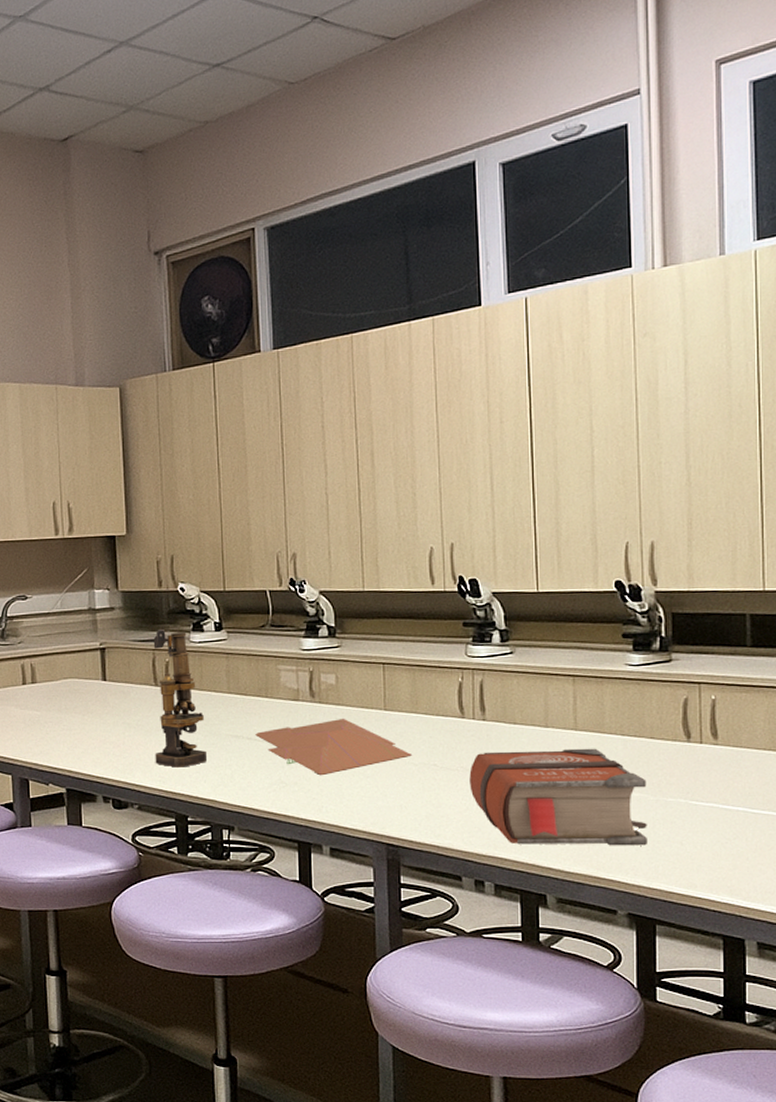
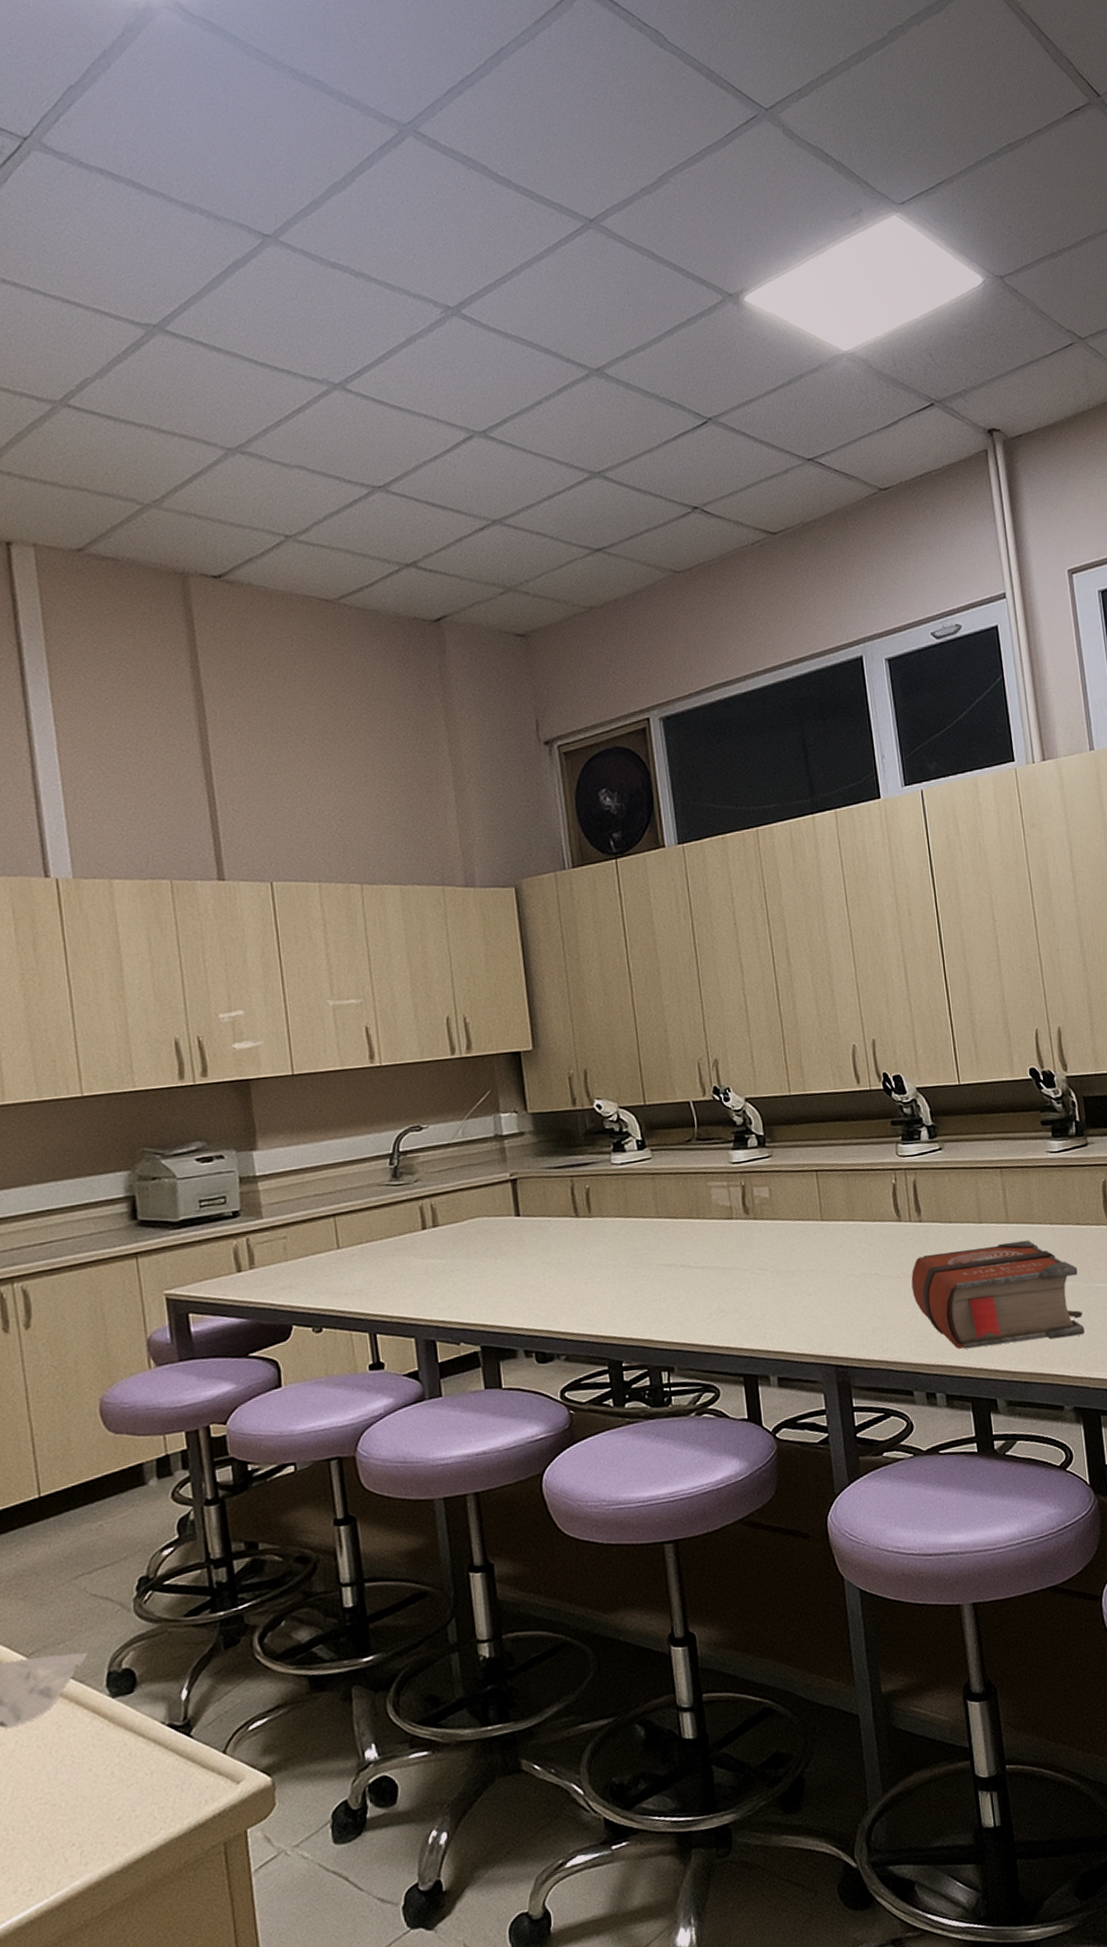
microscope: present [153,630,207,768] -> none [570,1153,639,1308]
papers: present [255,718,412,776] -> none [689,1233,853,1299]

